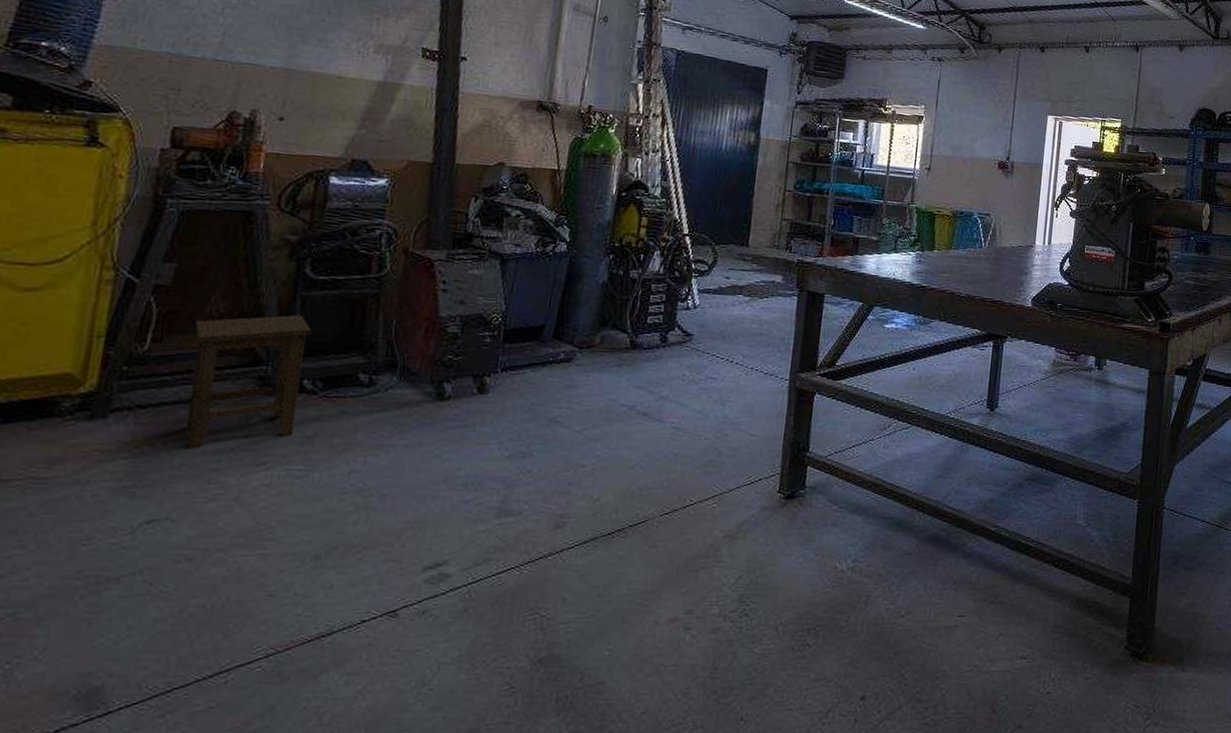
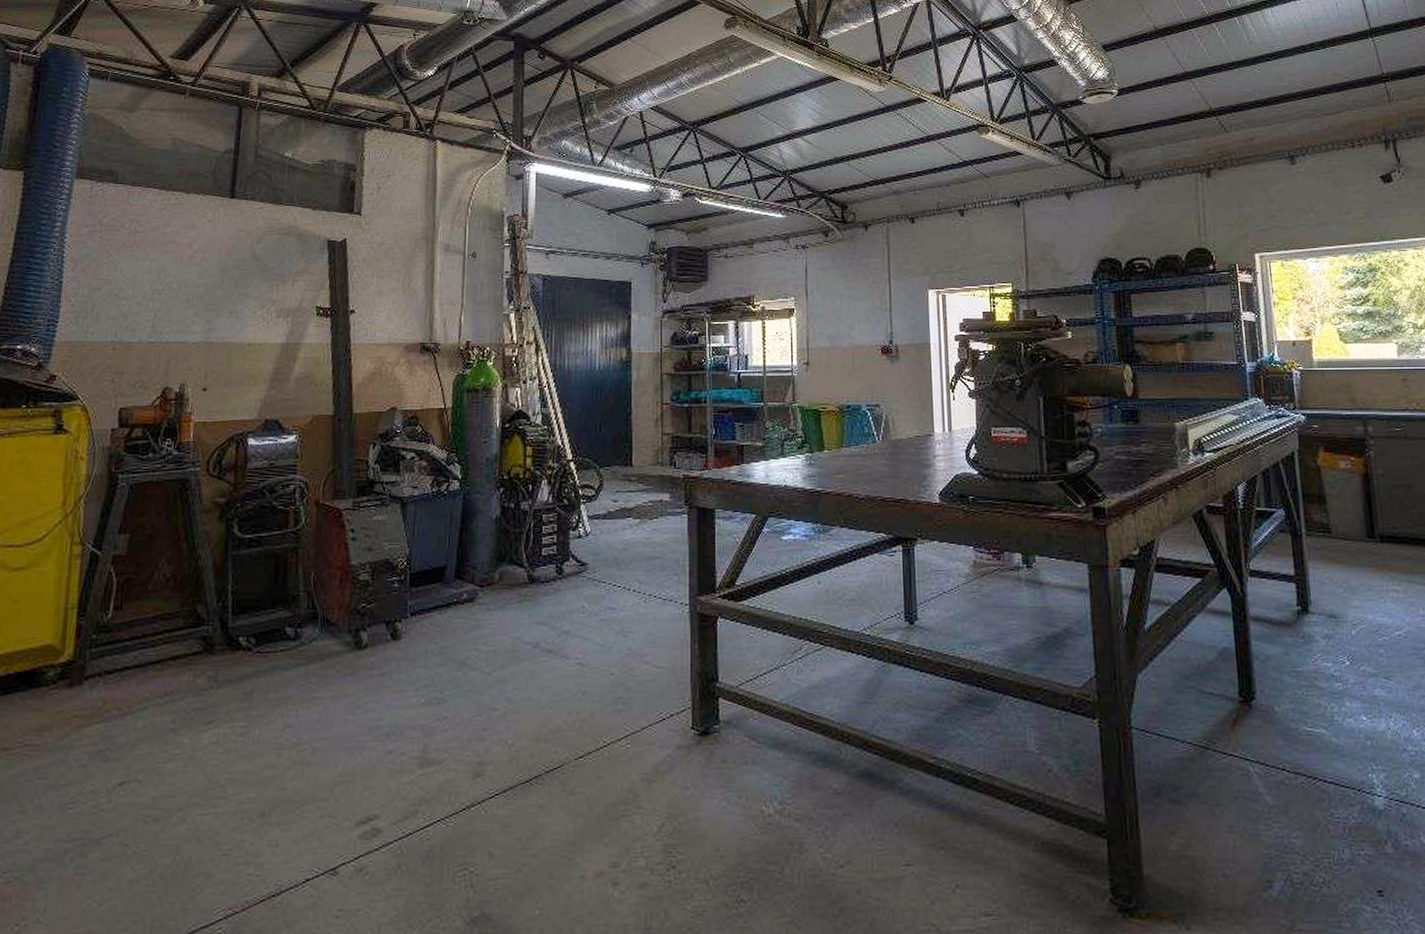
stool: present [186,314,312,449] -> none [146,574,243,711]

